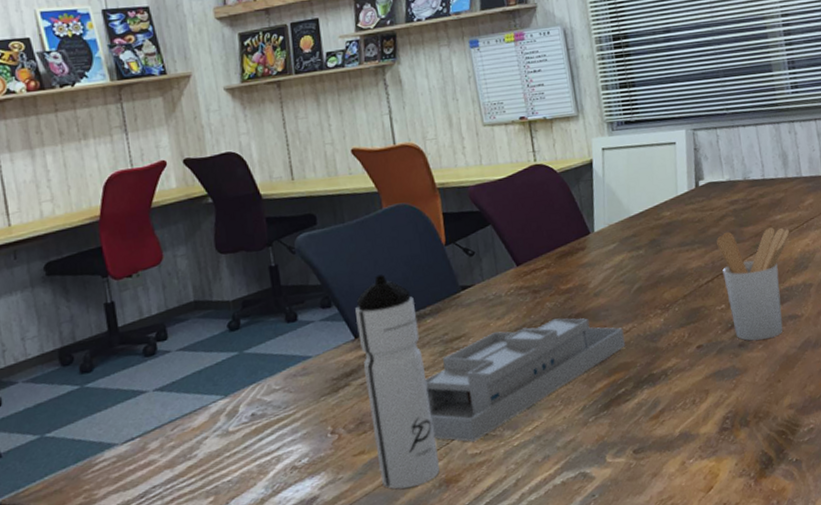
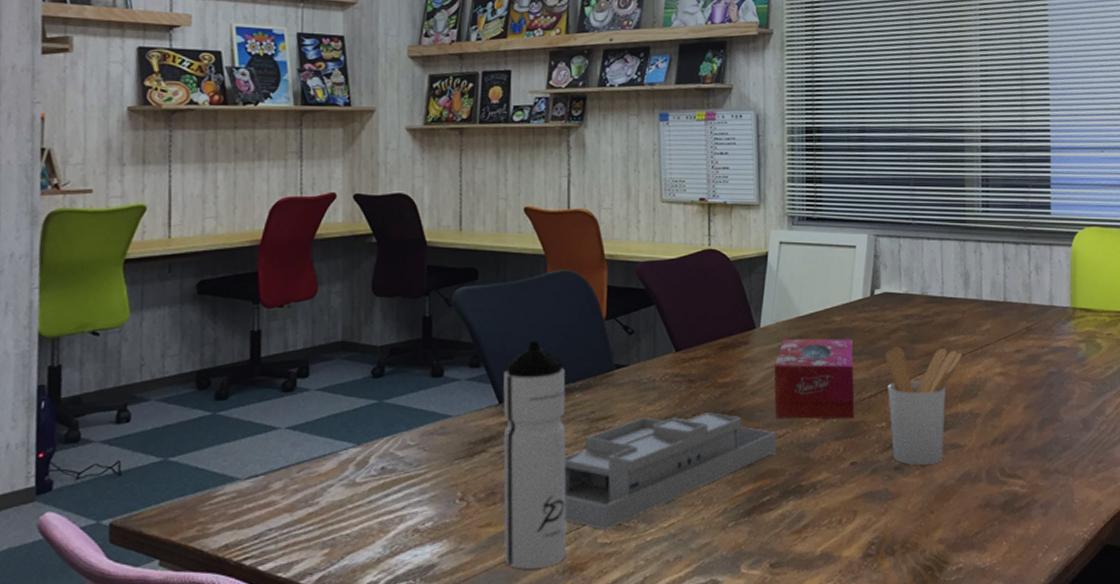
tissue box: none [613,231,695,315] -> present [774,339,855,419]

